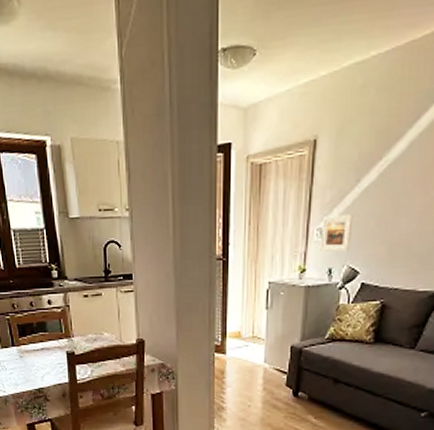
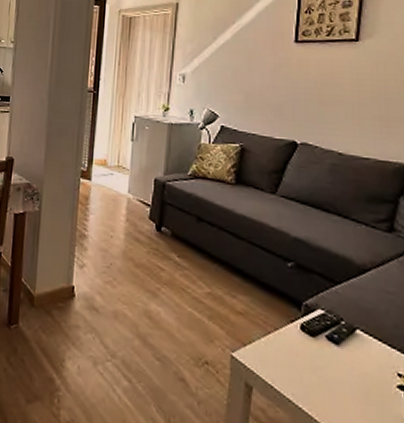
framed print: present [319,214,354,253] -> none [181,63,212,97]

